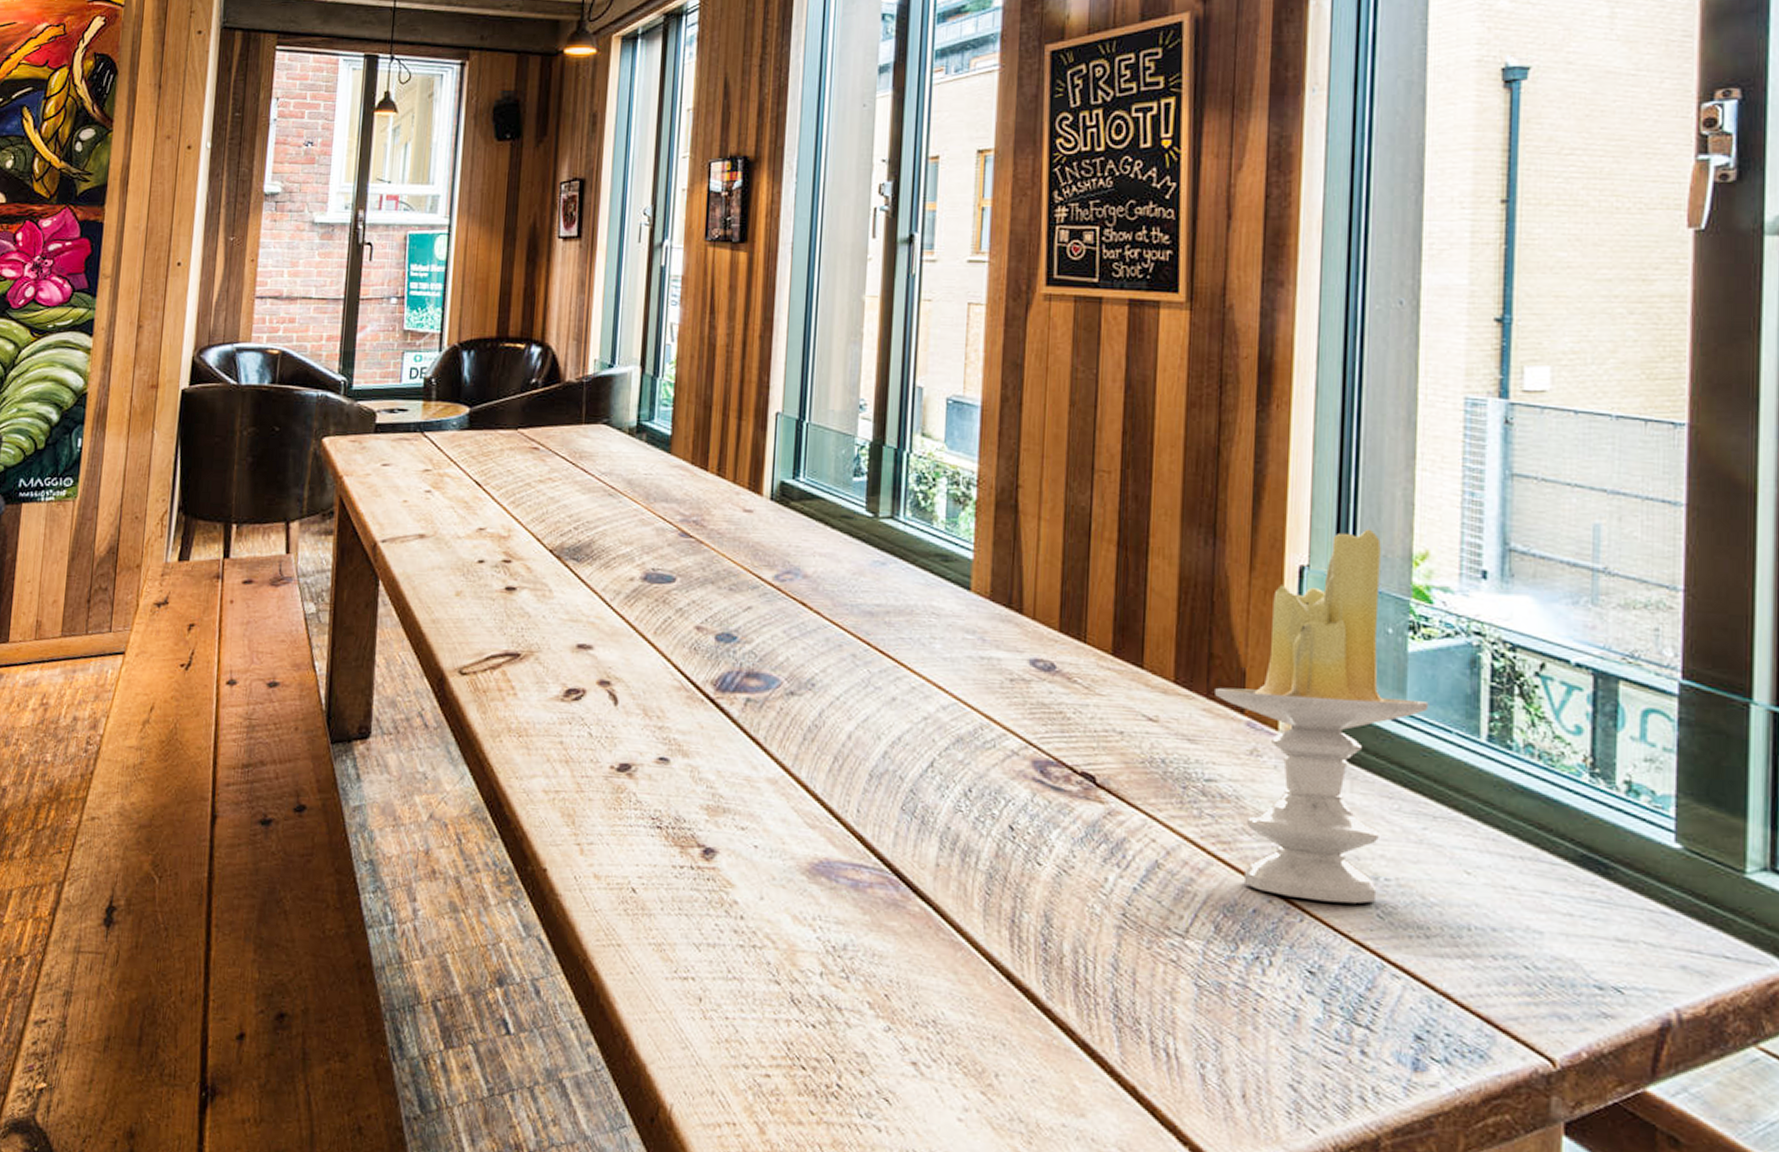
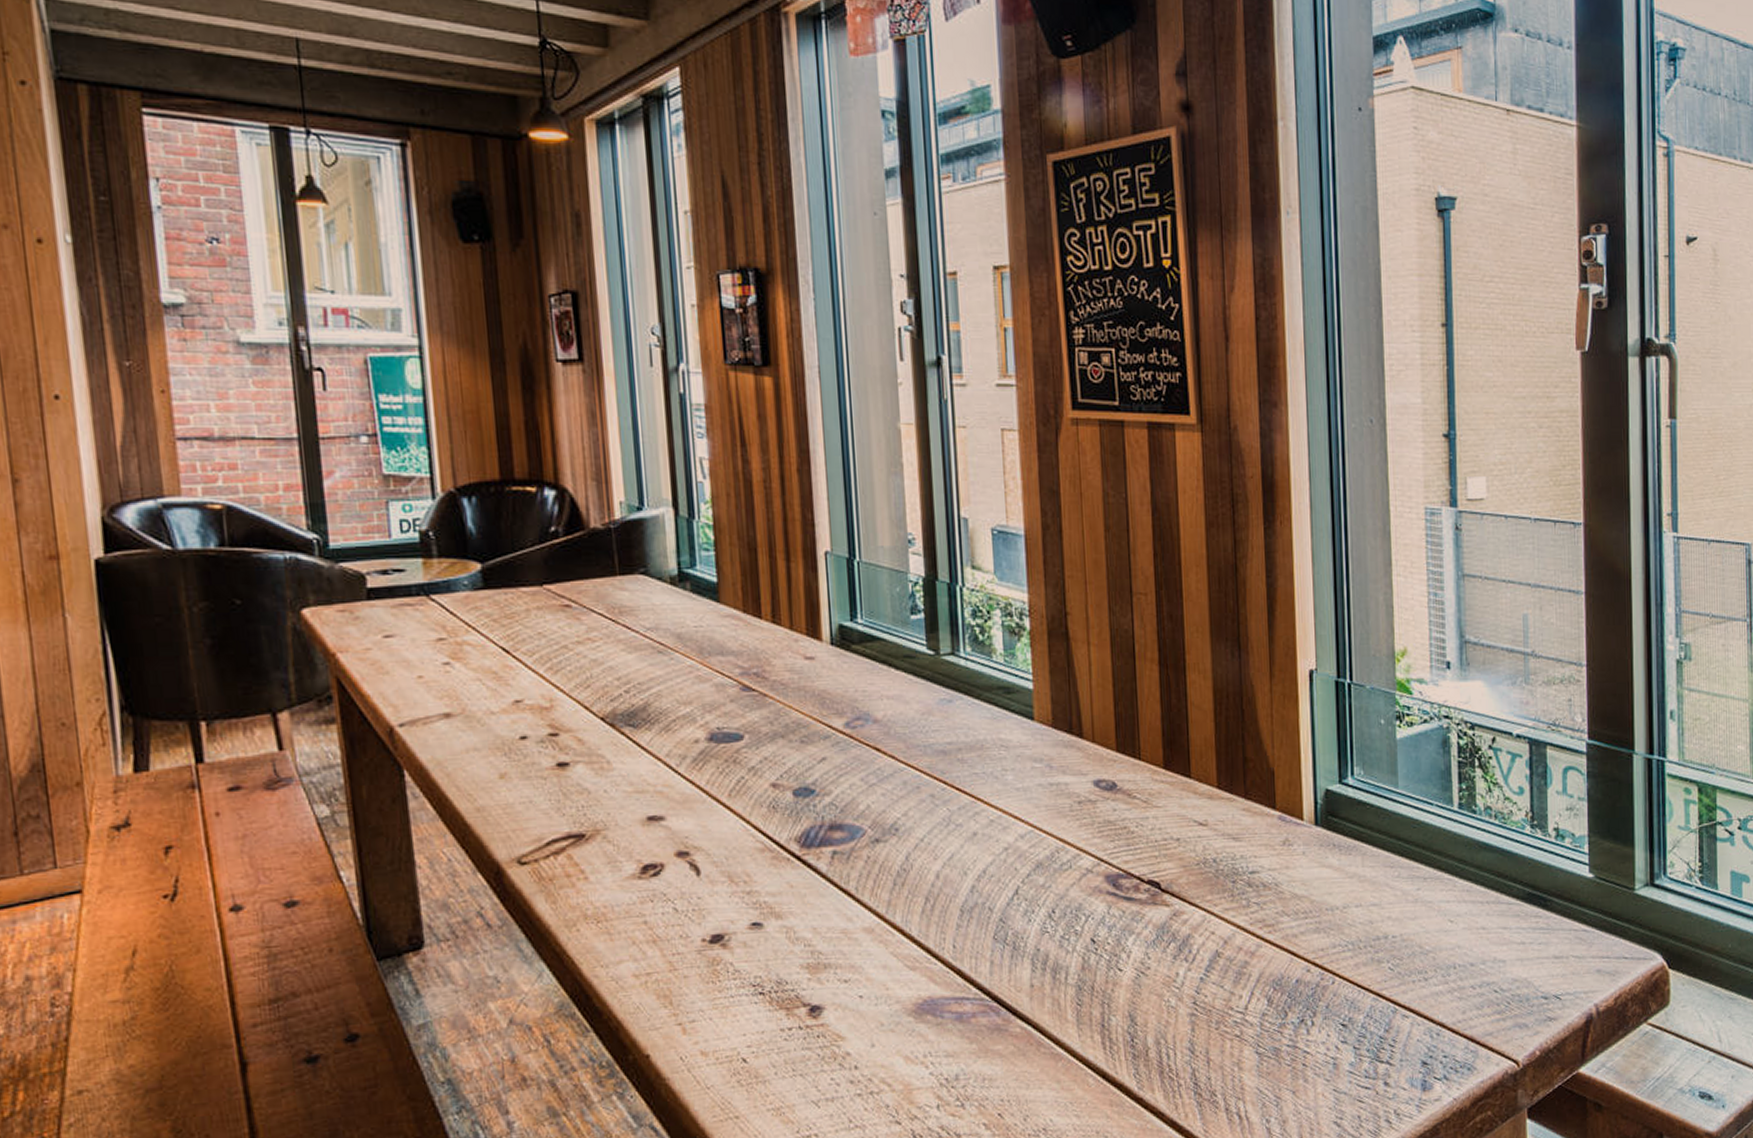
candle: present [1215,529,1429,904] -> none [1251,632,1415,964]

